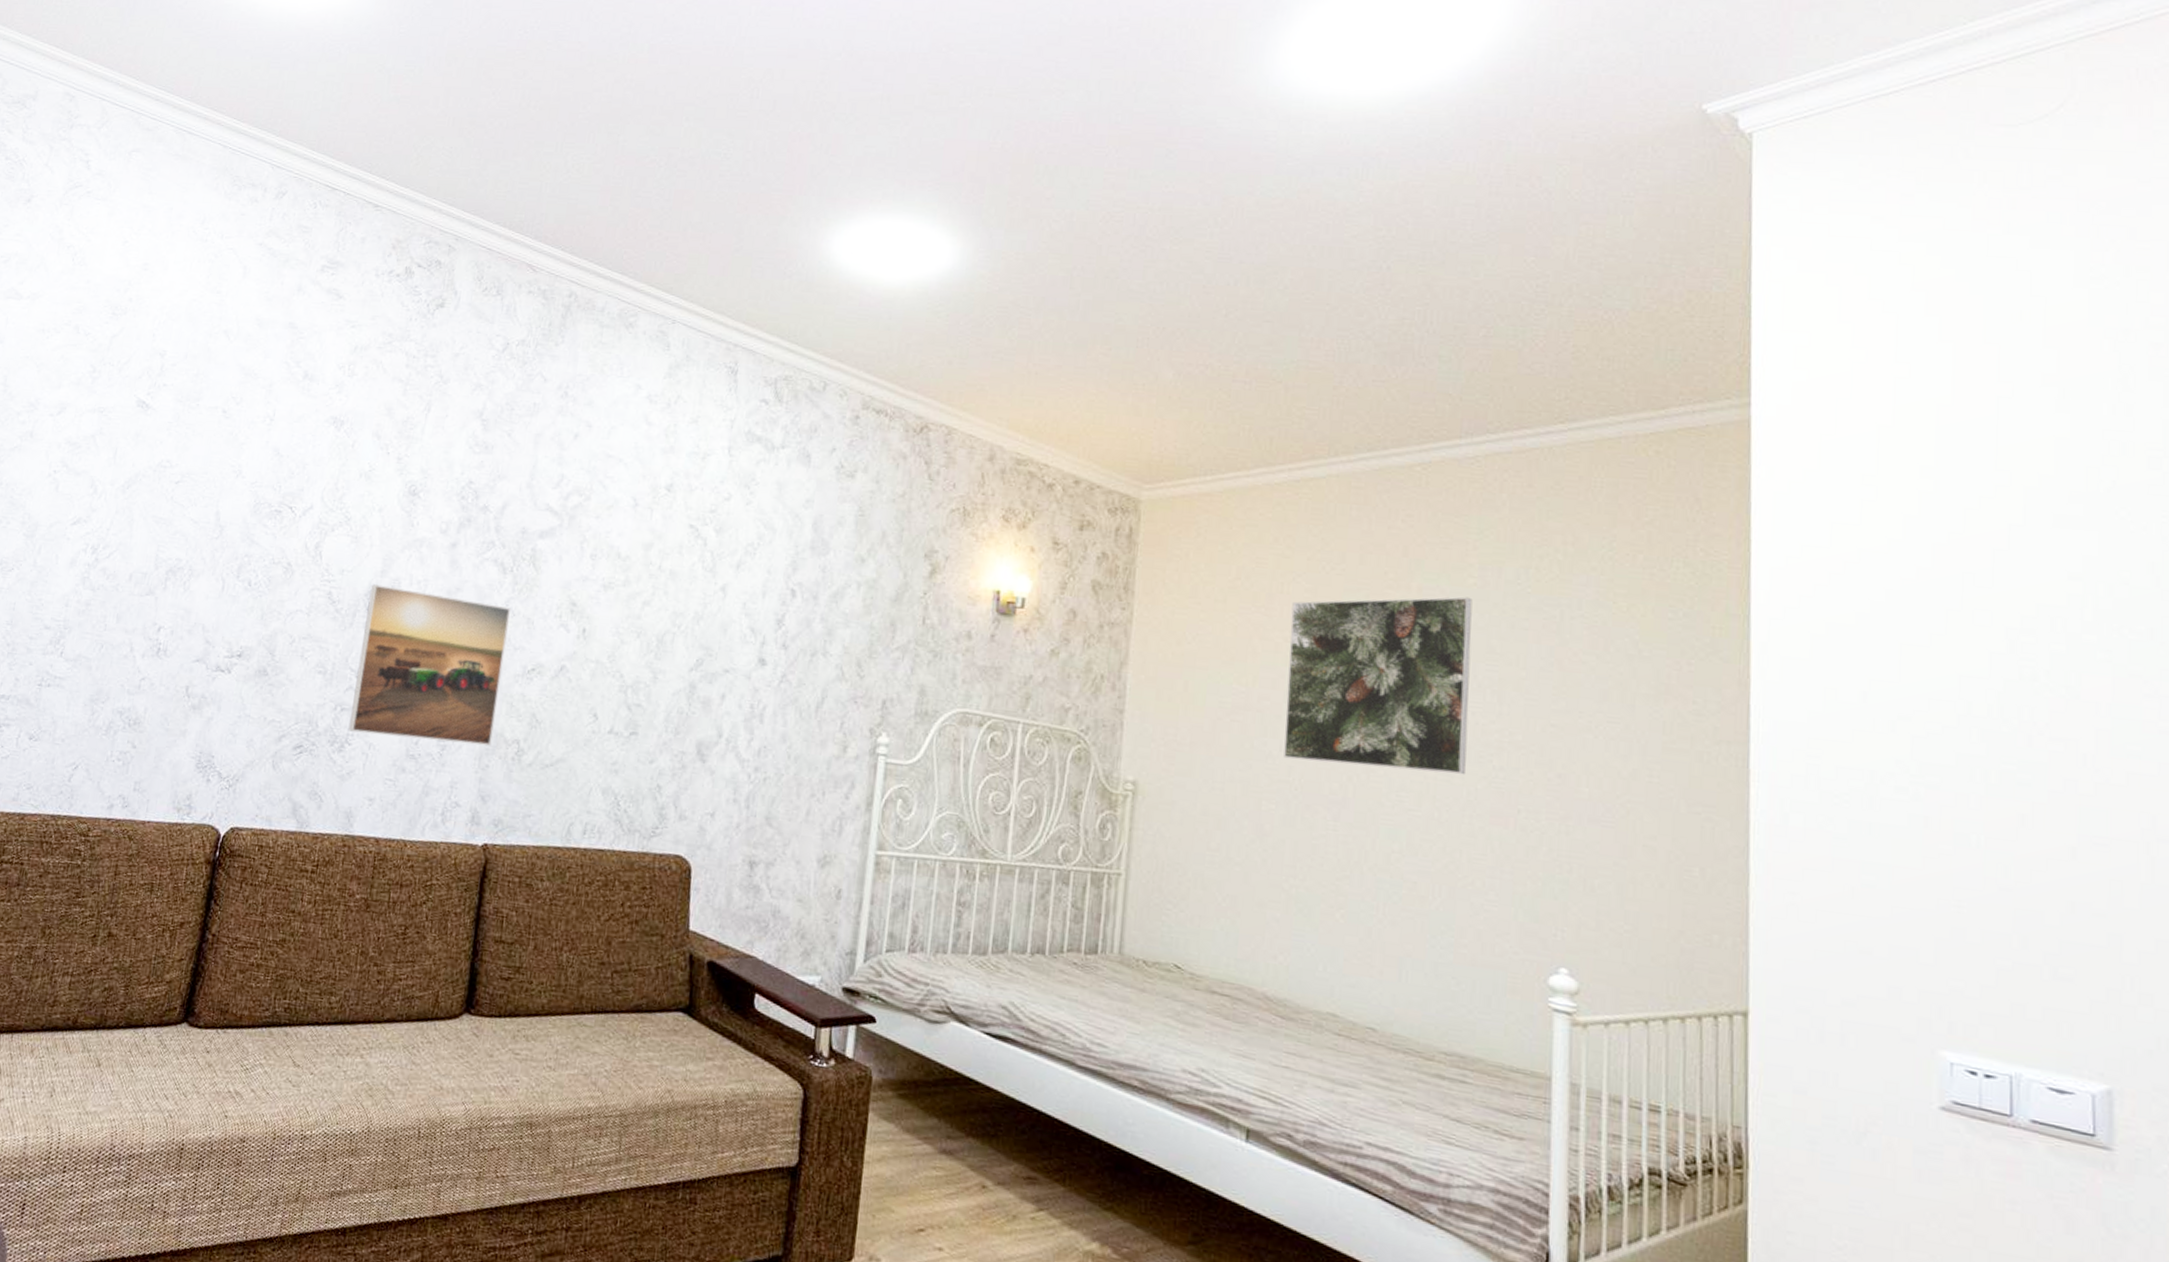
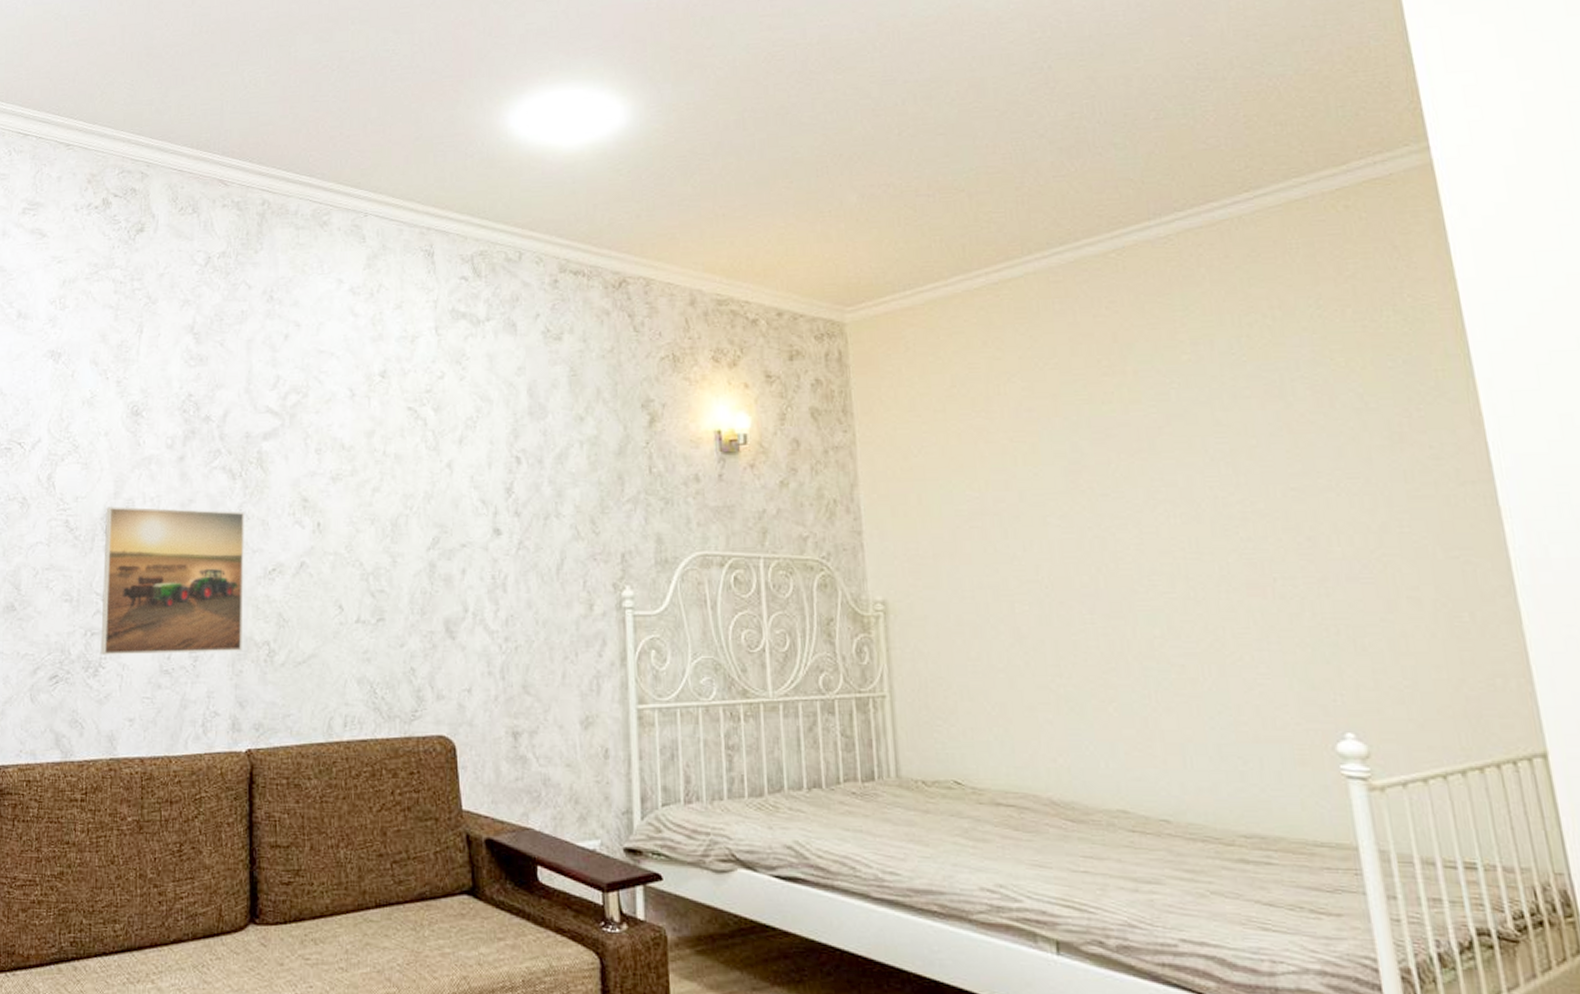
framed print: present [1284,596,1473,775] -> none [1011,373,1213,558]

